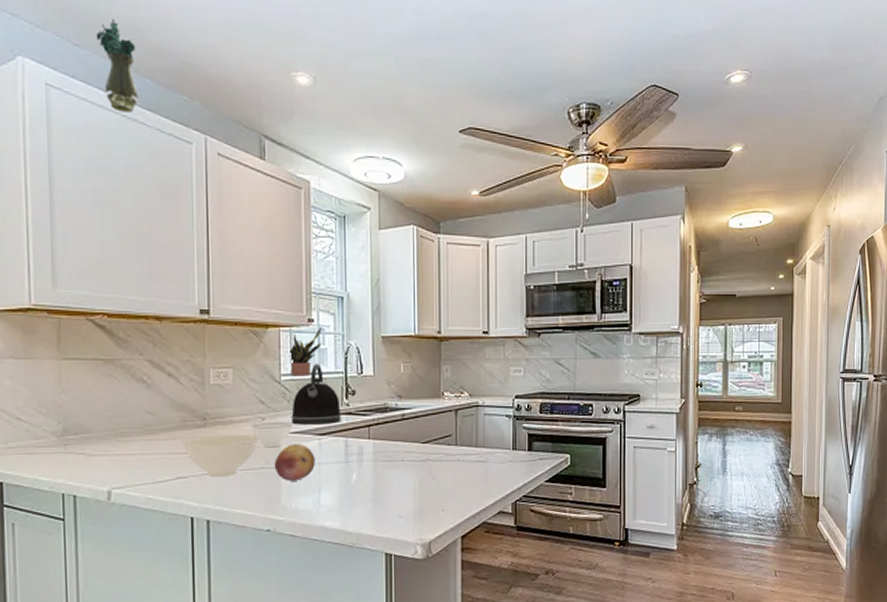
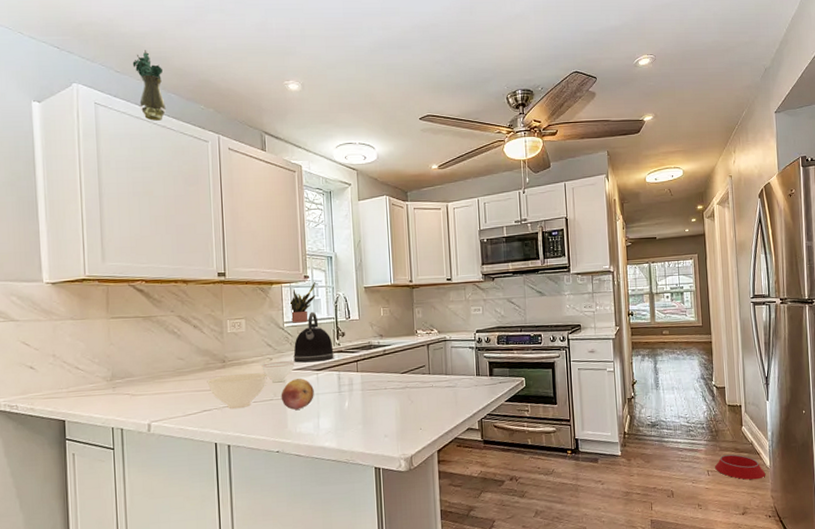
pet bowl: none [784,553,841,583] -> present [715,454,766,480]

